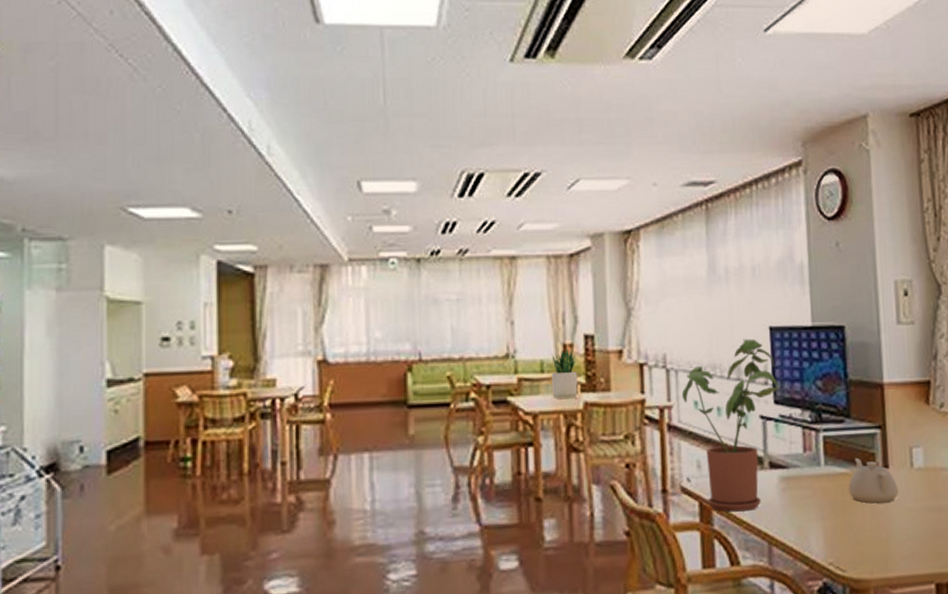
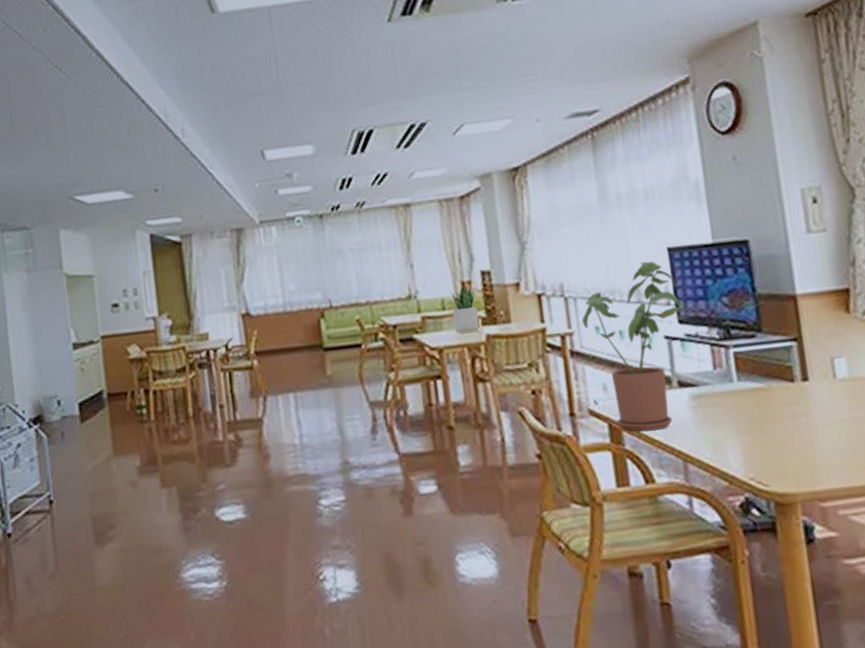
teapot: present [848,457,899,504] -> none [764,371,822,417]

